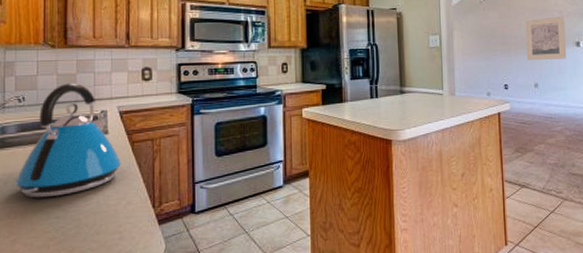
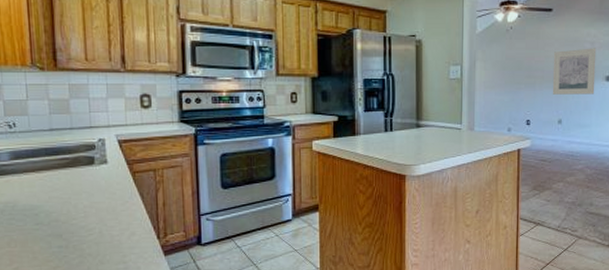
kettle: present [15,83,121,198] -> none [13,109,123,227]

